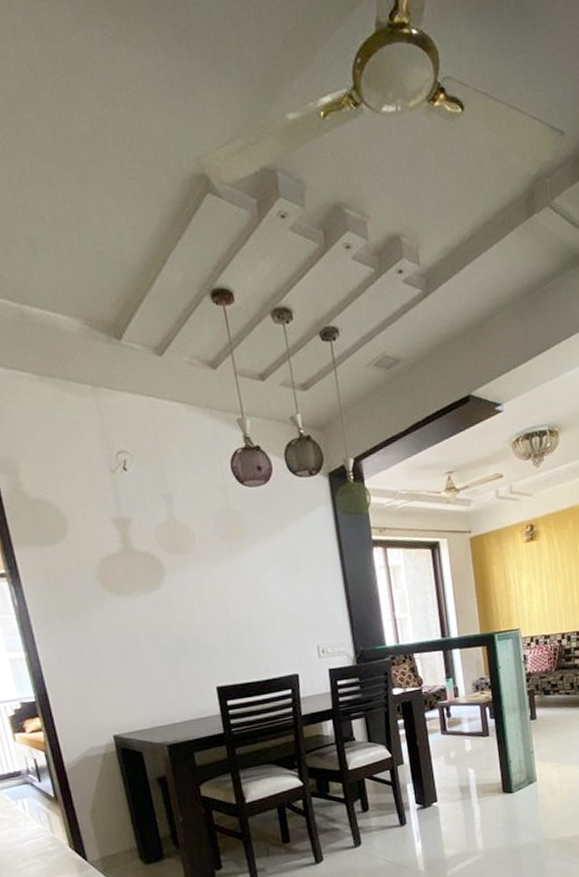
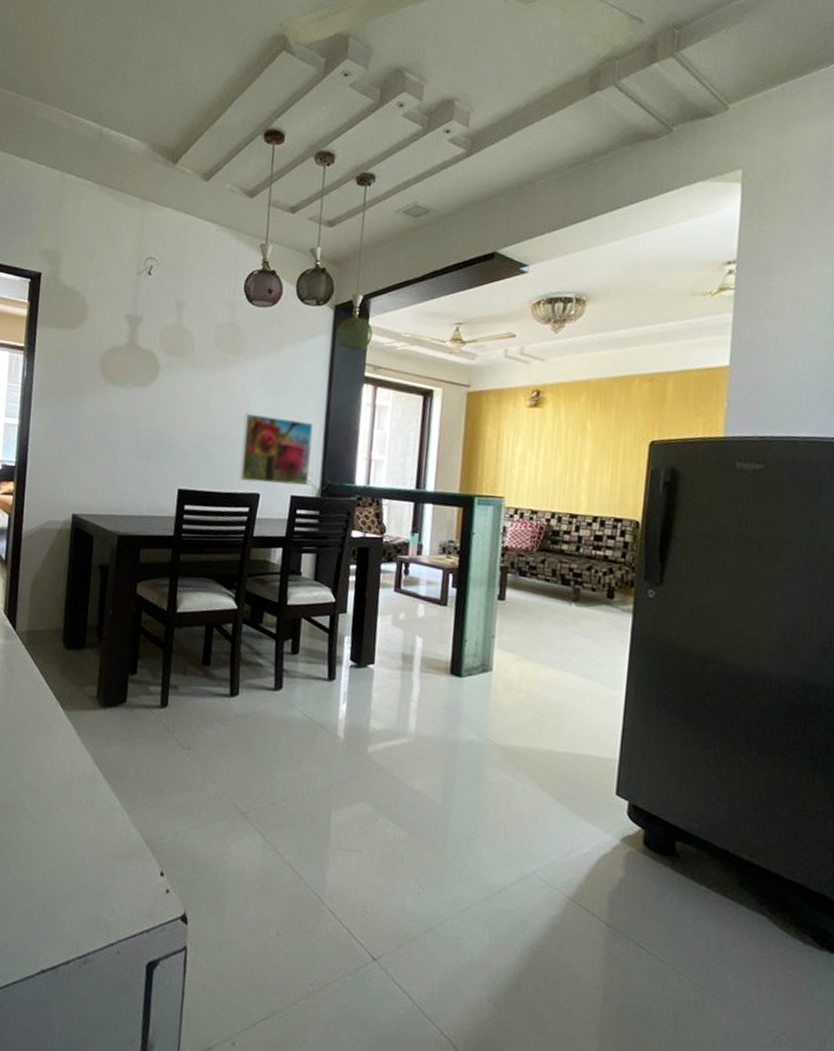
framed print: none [264,595,342,665] -> present [239,413,314,486]

